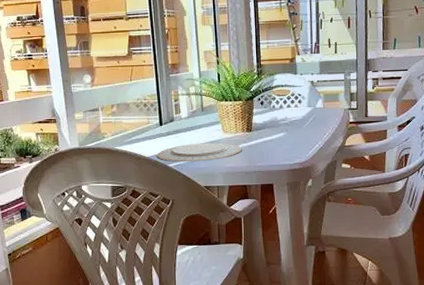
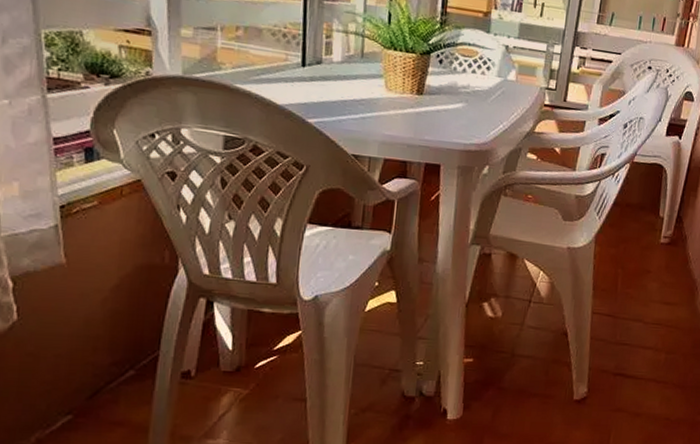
plate: present [156,142,242,162] -> none [292,96,407,124]

